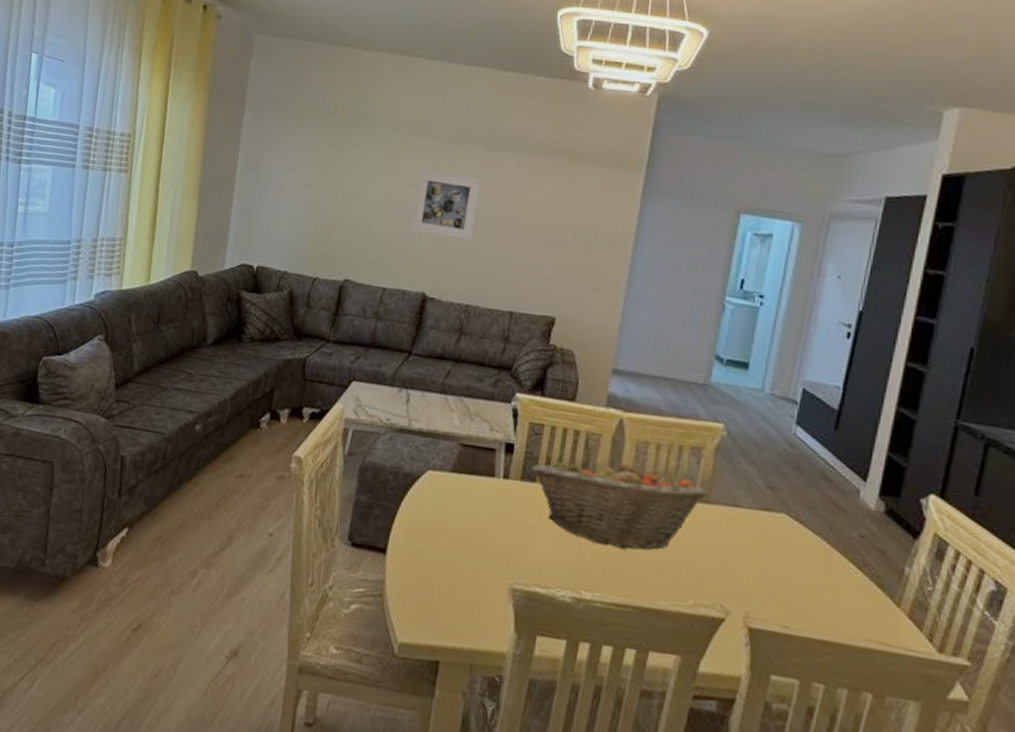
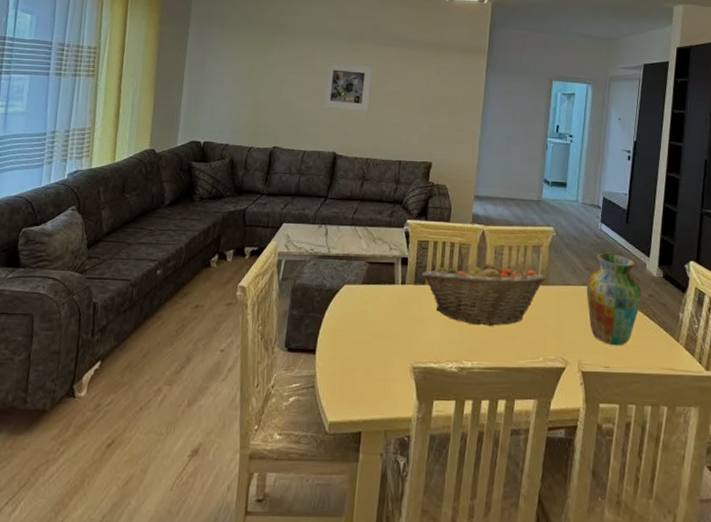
vase: none [764,467,848,601] -> present [586,252,641,346]

